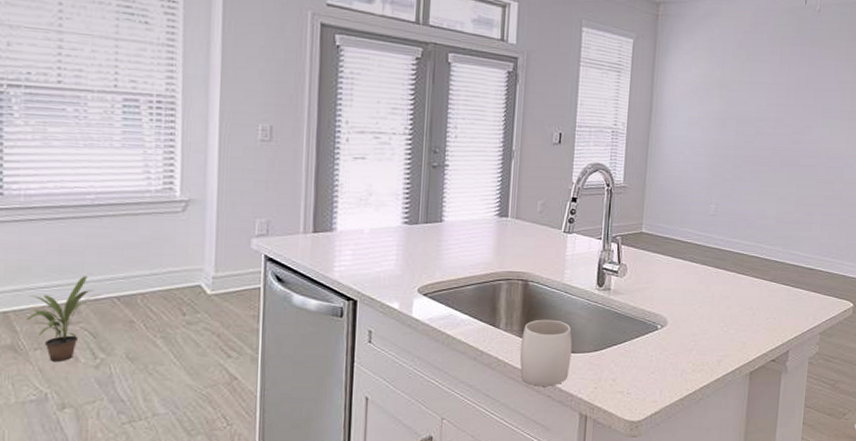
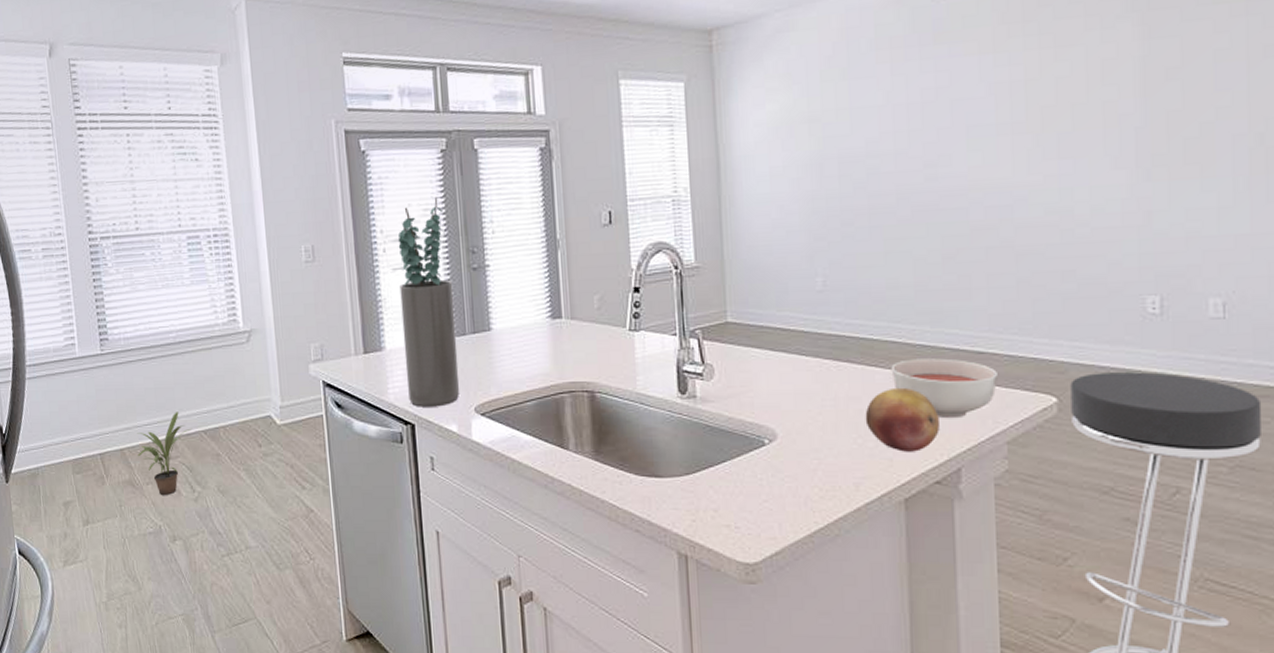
vase: none [353,99,412,286] -> present [398,197,460,407]
mug: present [519,319,573,387] -> none [595,437,659,519]
fruit: none [731,290,780,338] -> present [865,387,940,452]
bowl: none [753,270,820,315] -> present [891,358,998,419]

